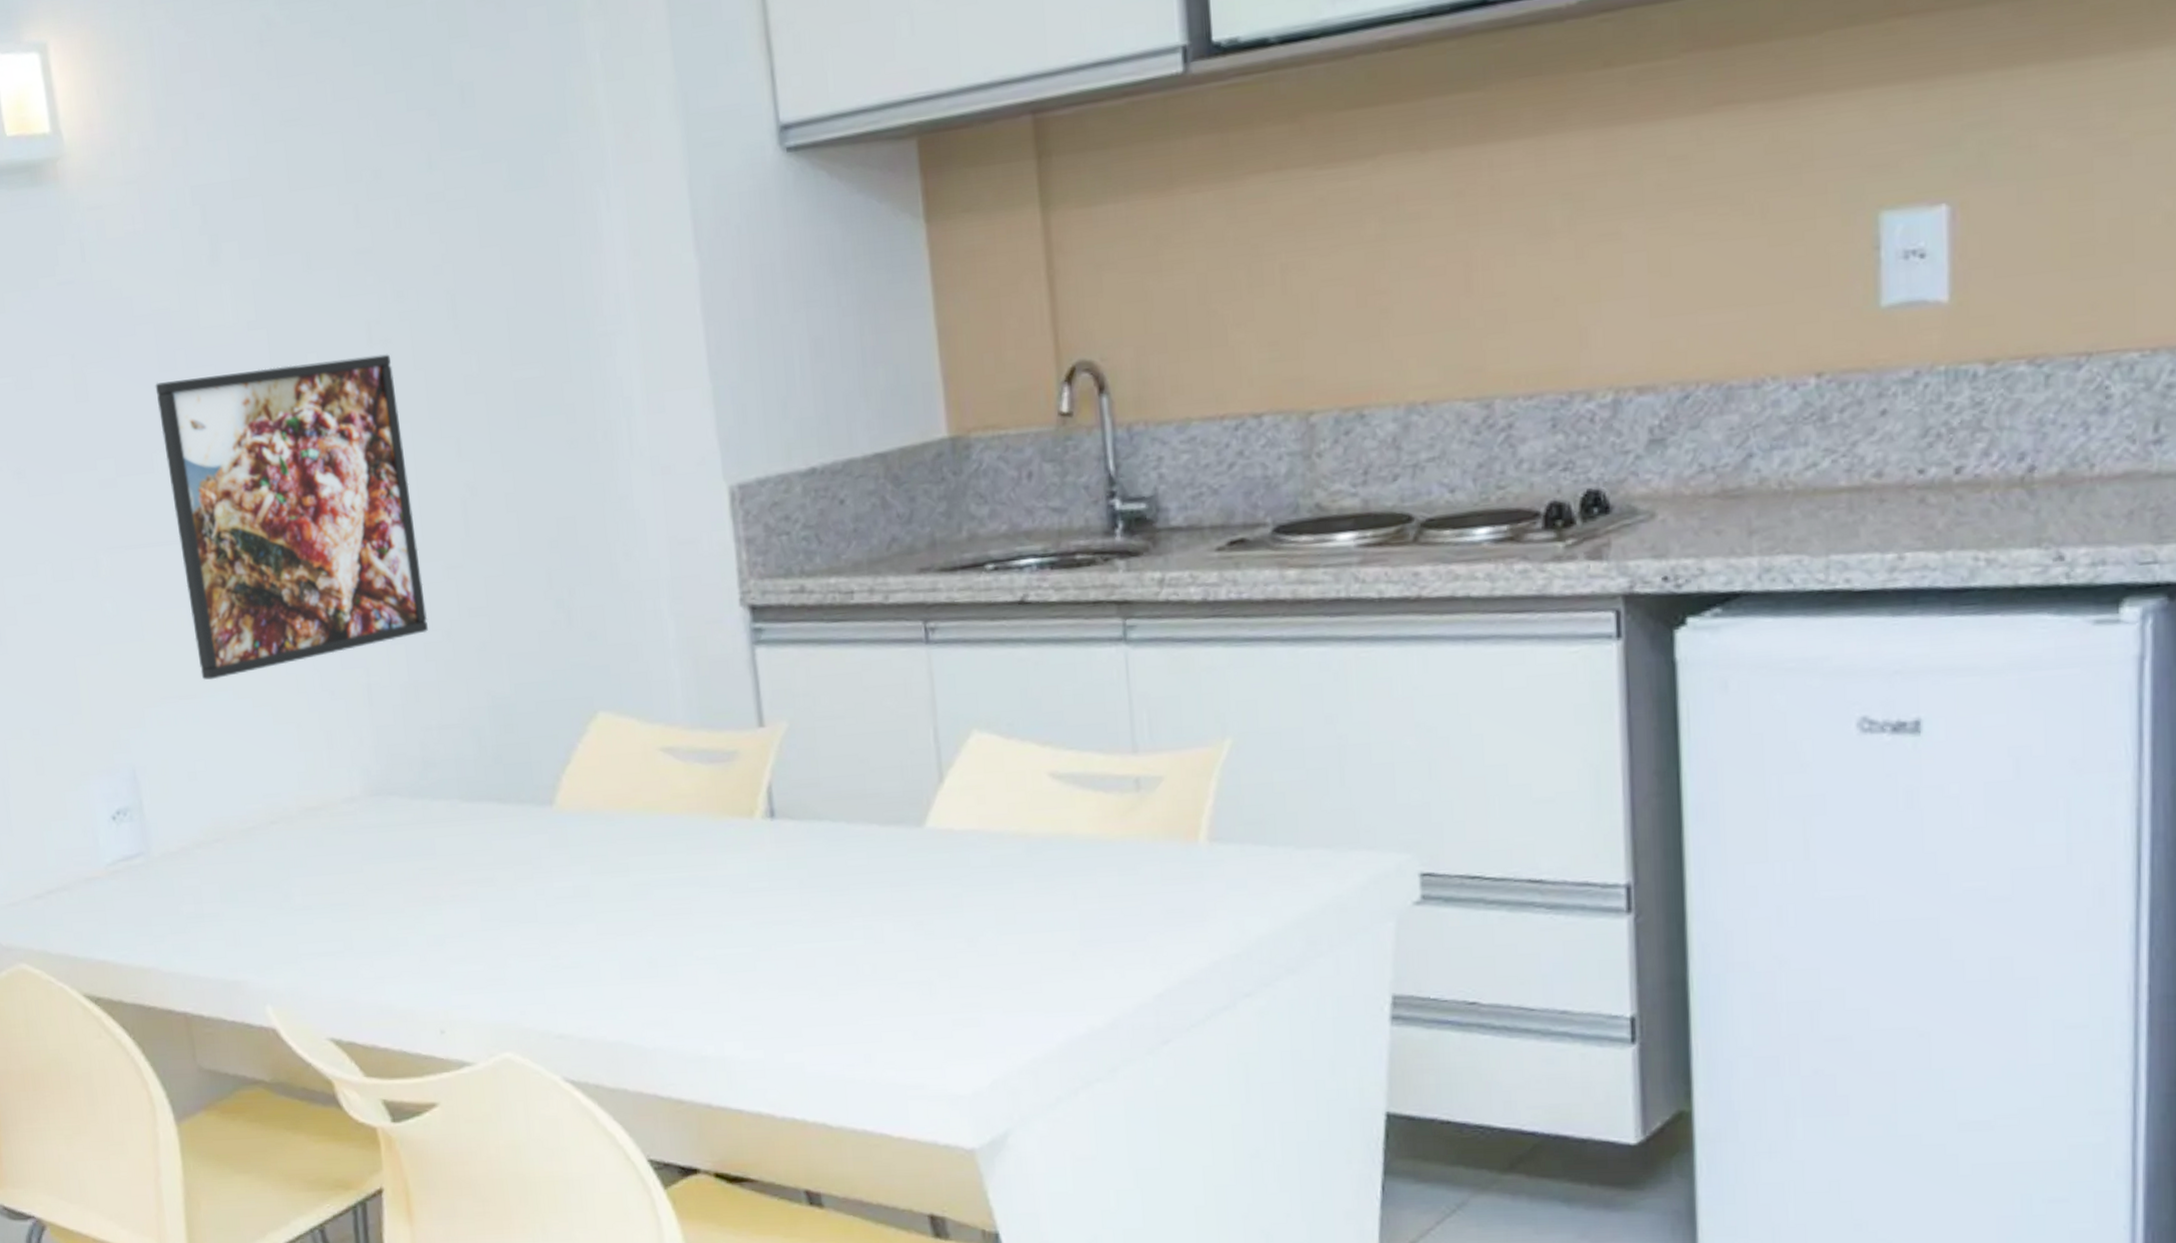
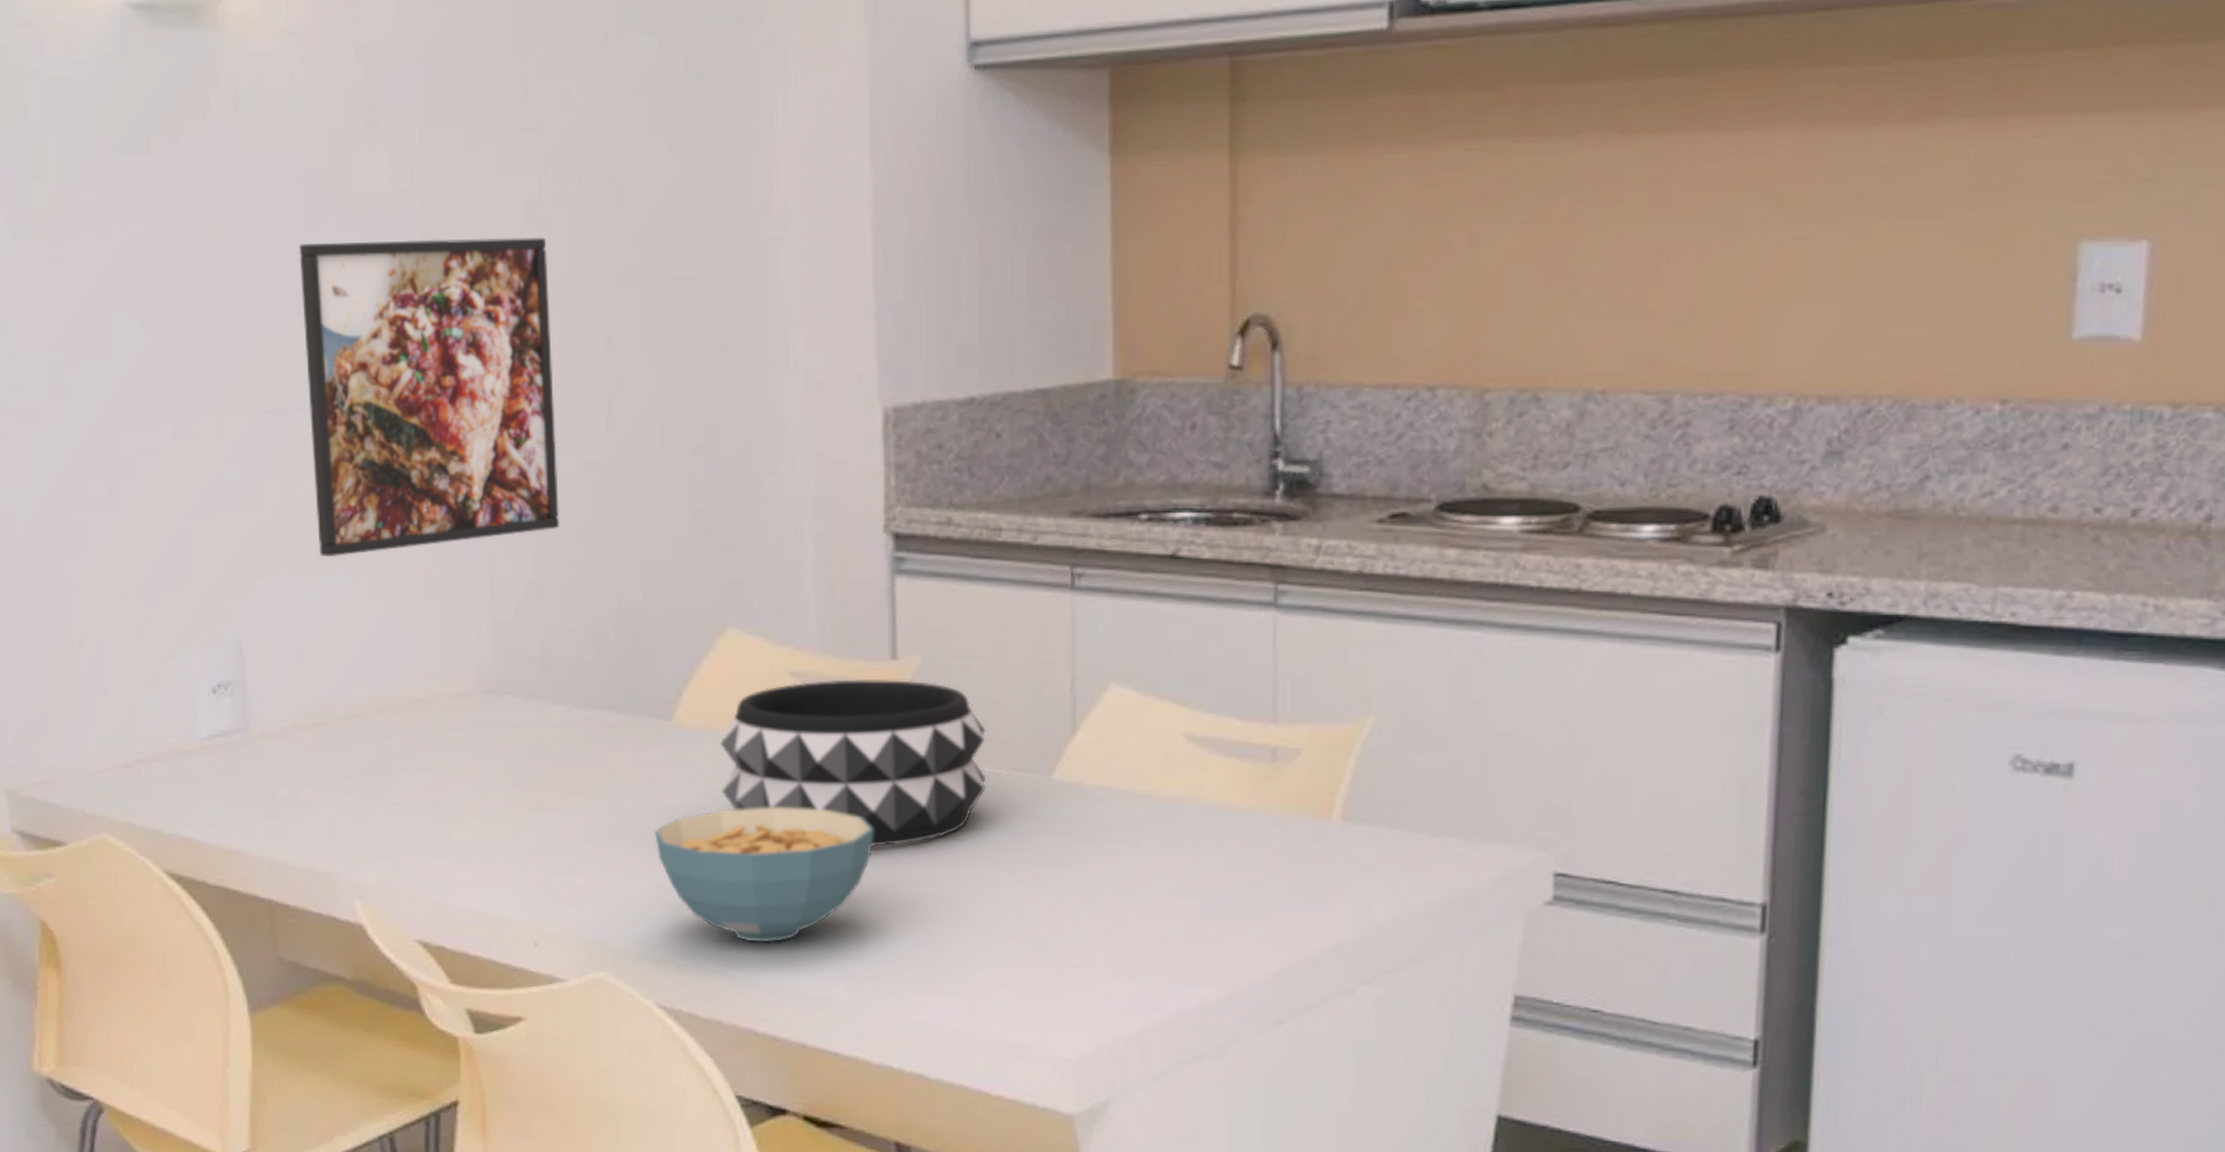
cereal bowl: none [546,877,757,1012] -> present [654,807,874,943]
decorative bowl: none [601,745,861,910] -> present [720,679,987,848]

